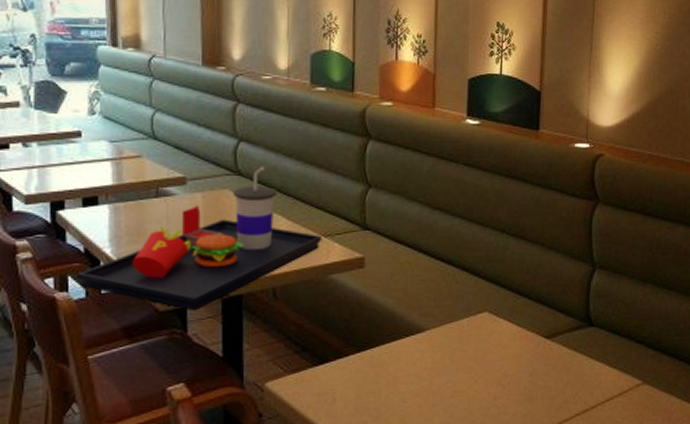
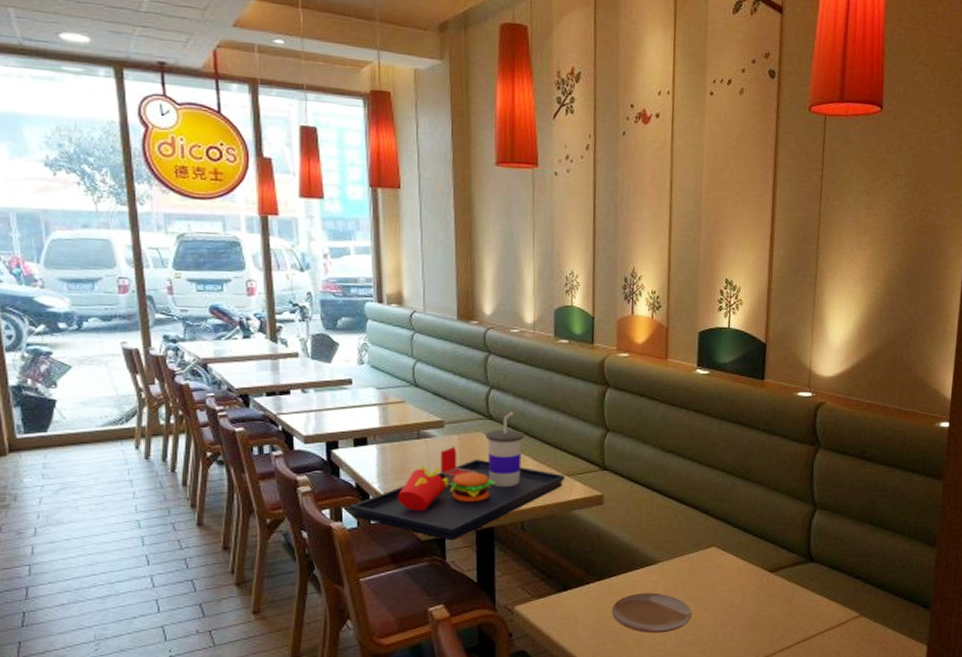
plate: none [373,363,462,409] -> present [611,592,692,634]

